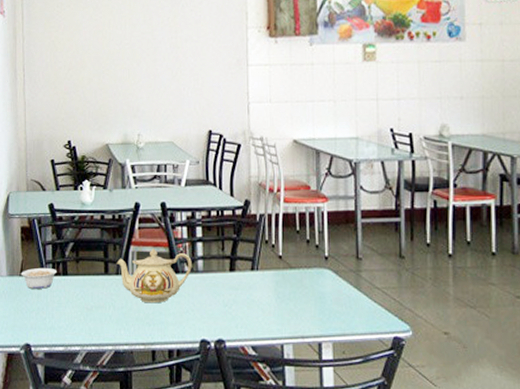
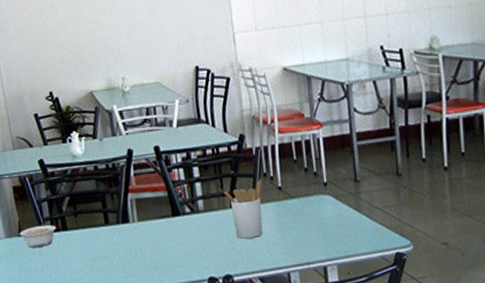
teapot: present [116,248,192,304] -> none [116,193,193,249]
utensil holder: none [224,246,263,304] -> present [223,179,263,239]

